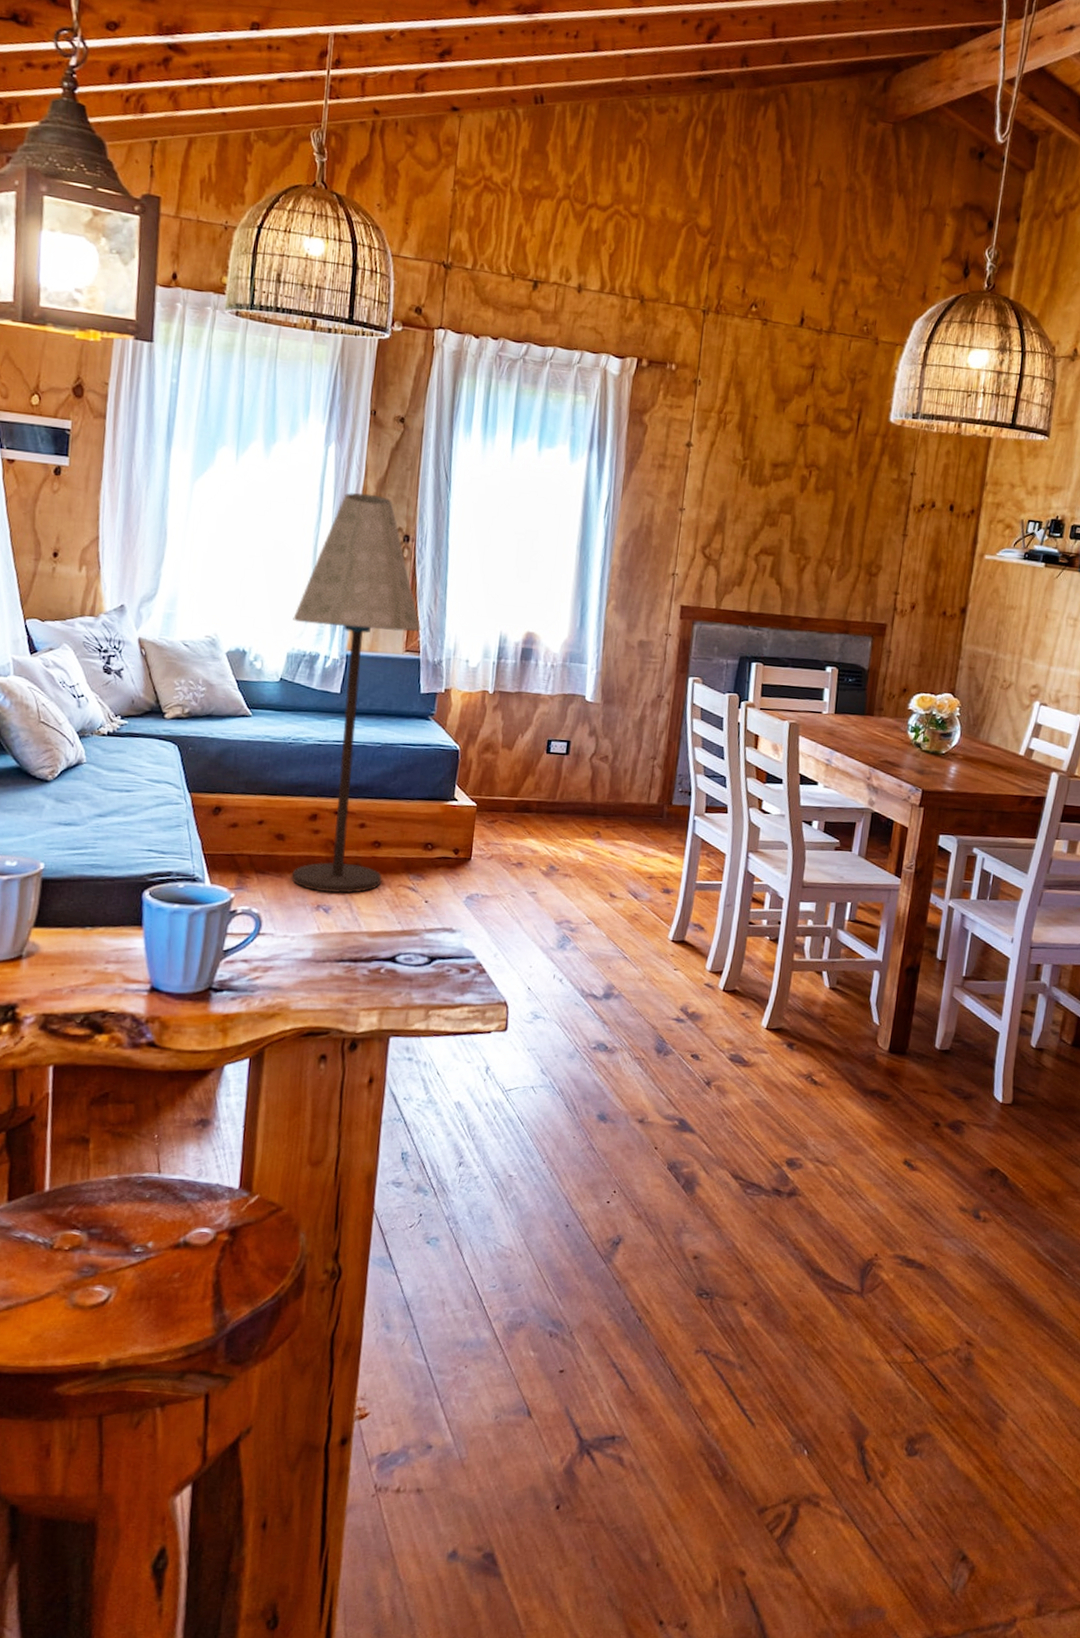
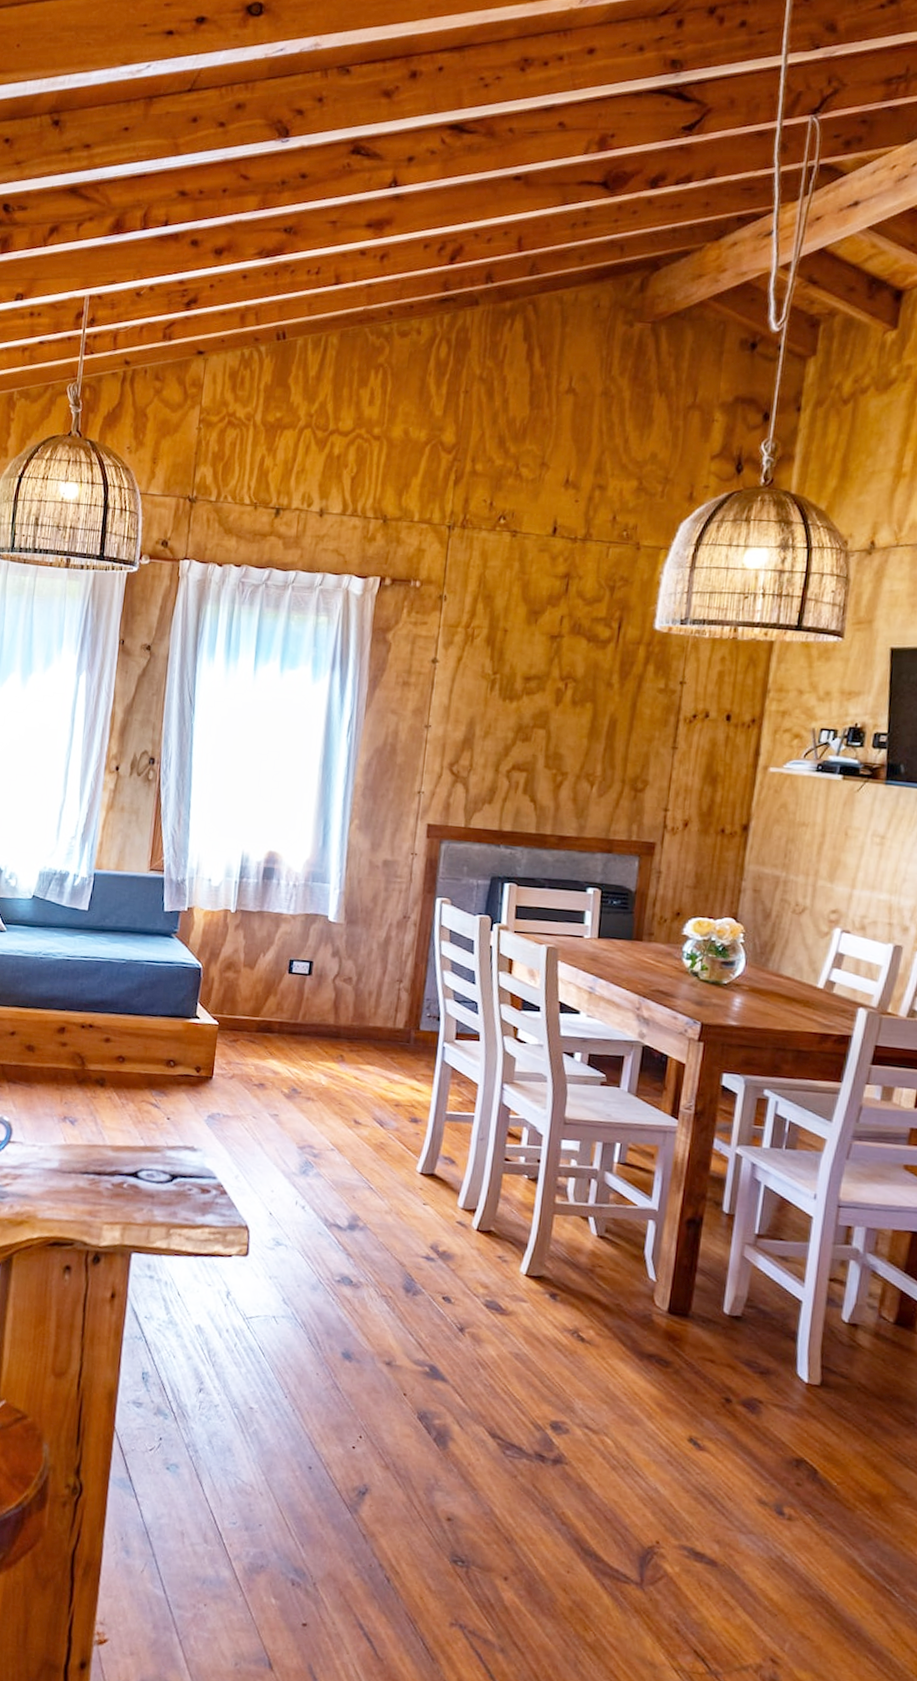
floor lamp: present [291,492,421,894] -> none [40,718,165,1107]

